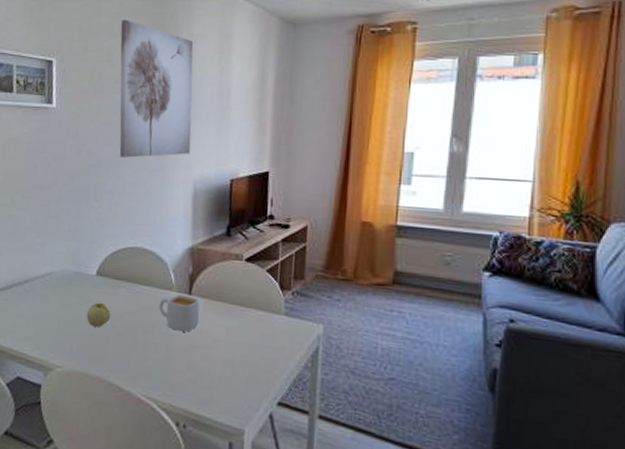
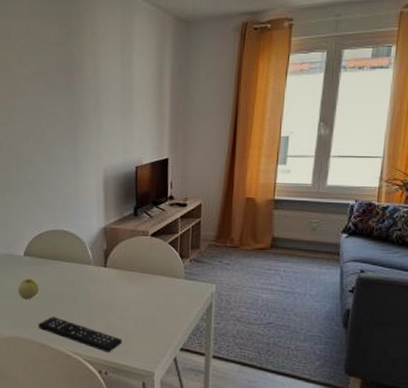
remote control: none [106,350,206,400] -> present [38,317,122,353]
wall art: present [119,20,194,158] -> none [29,20,100,151]
mug: present [159,294,200,332] -> none [80,267,115,298]

